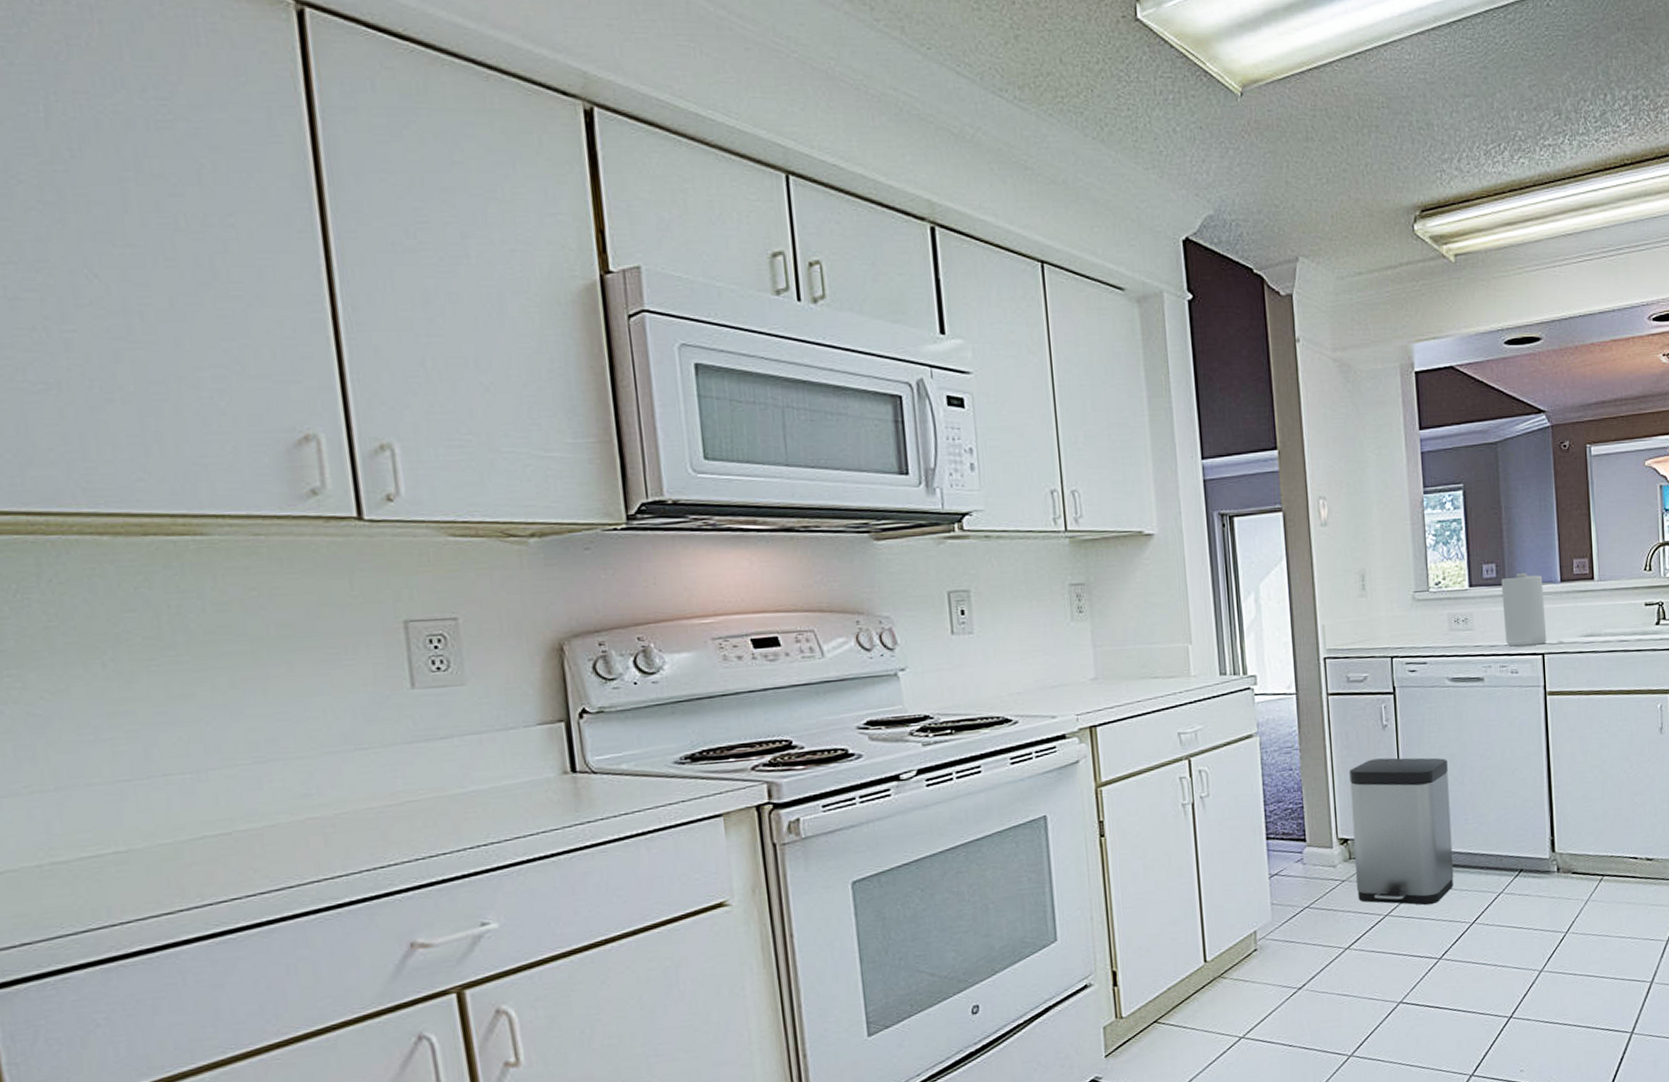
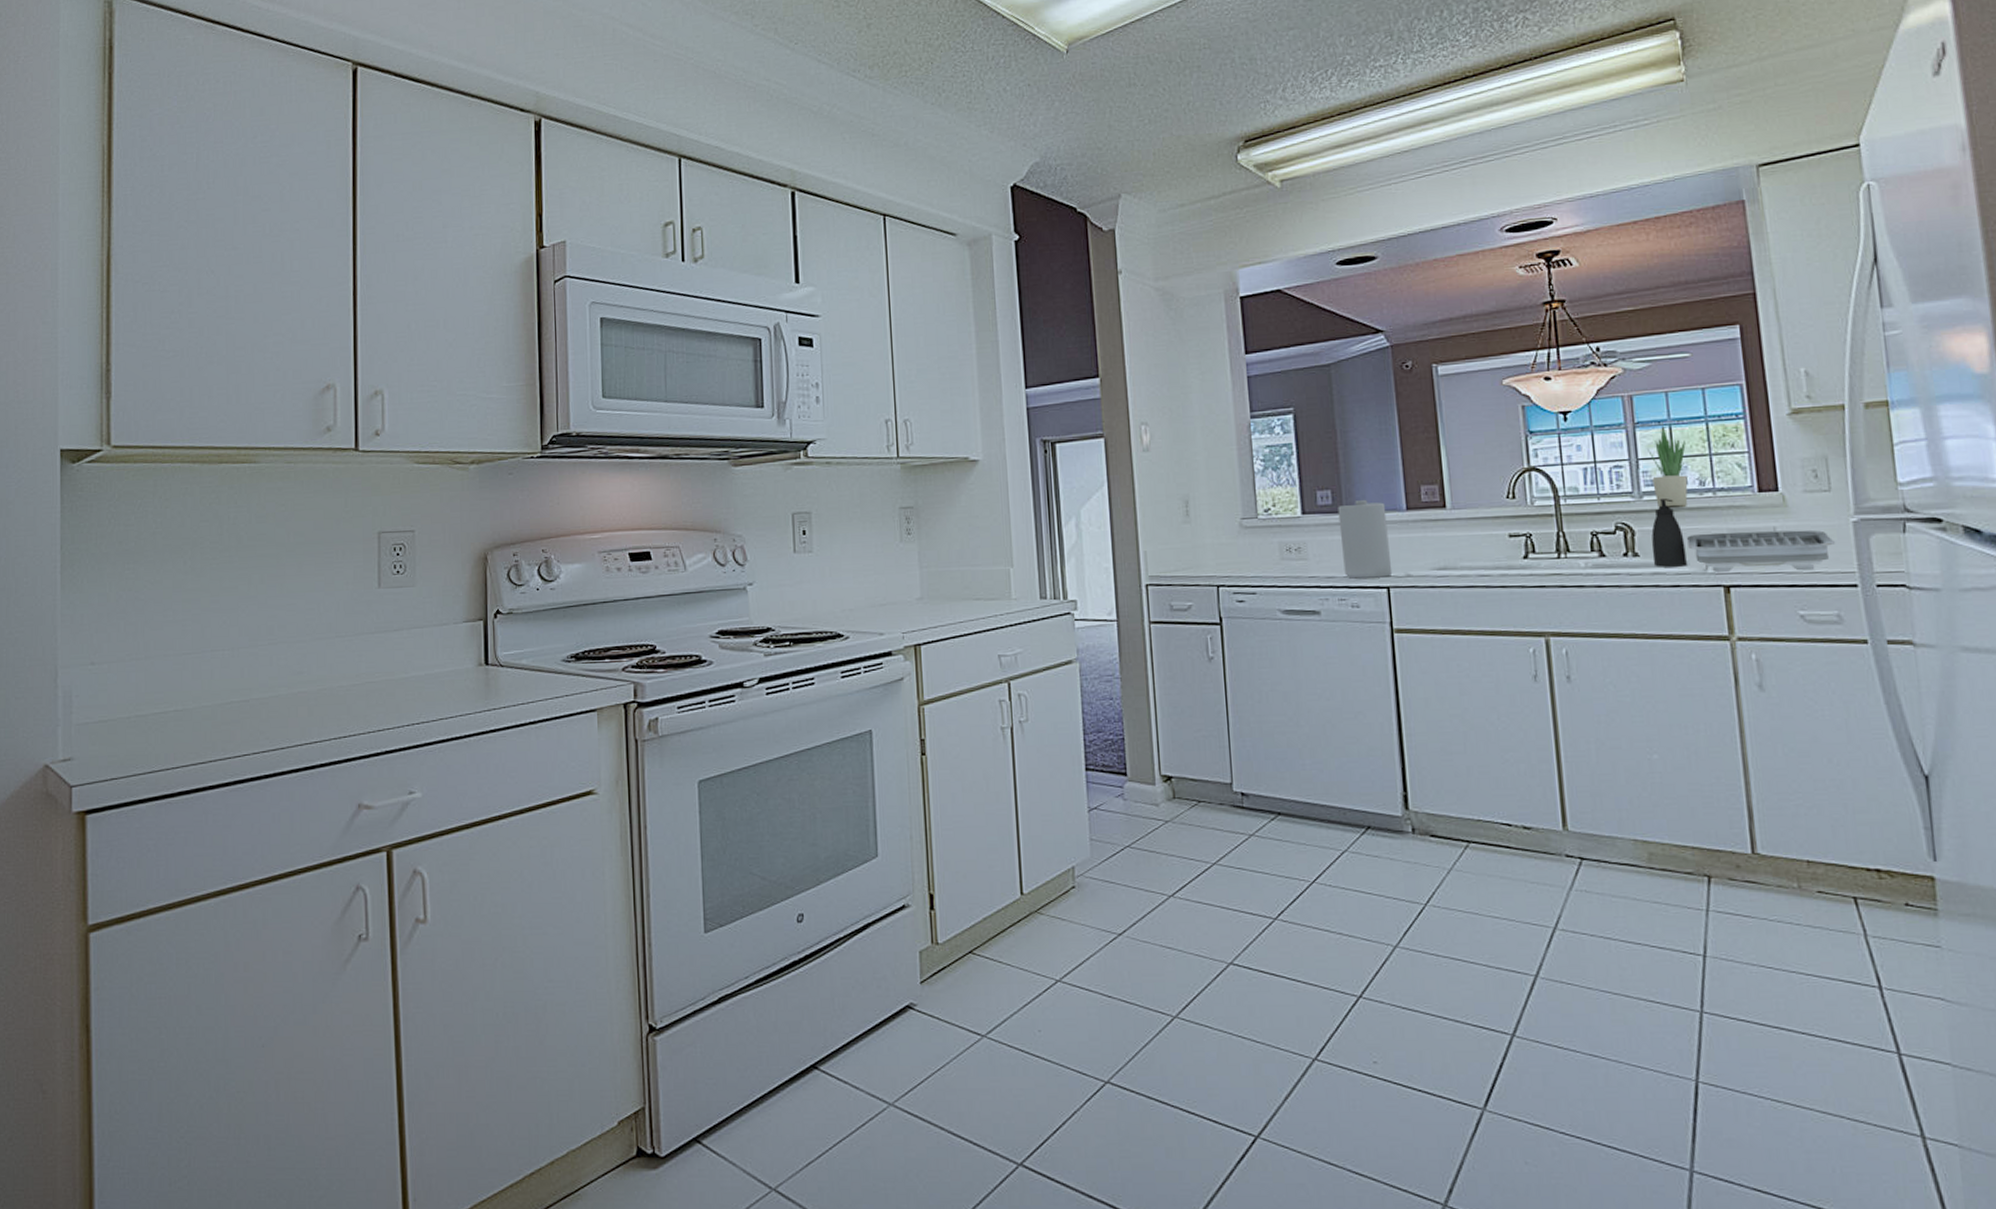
pedal bin: present [1349,757,1454,905] -> none [1173,692,1290,856]

